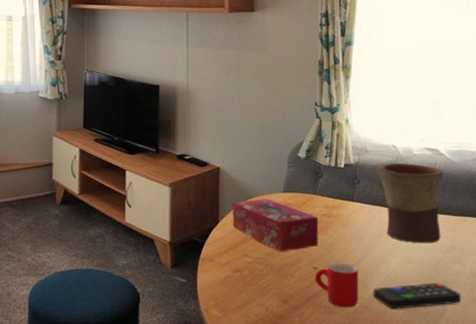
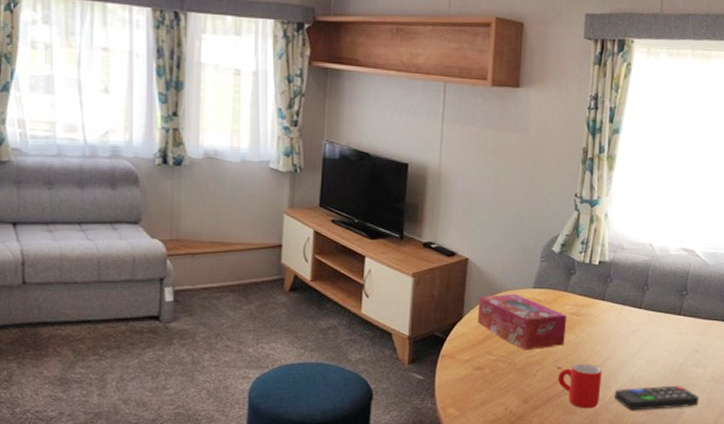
flower pot: present [378,163,444,244] -> none [632,262,697,346]

